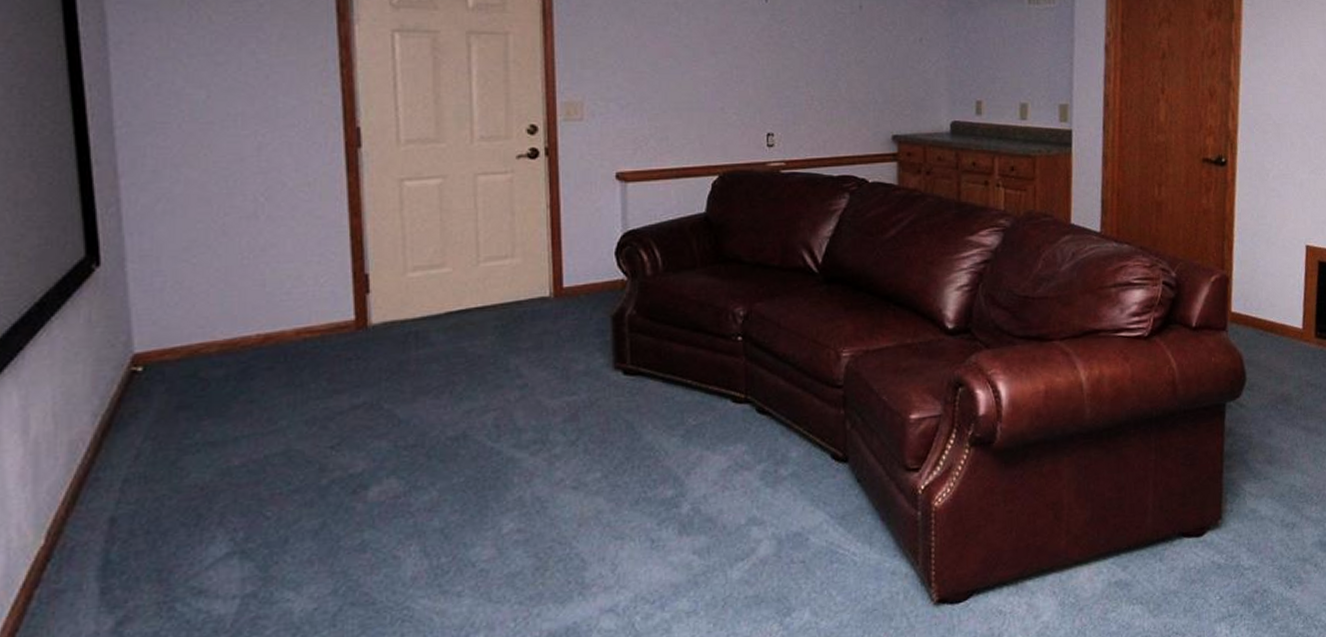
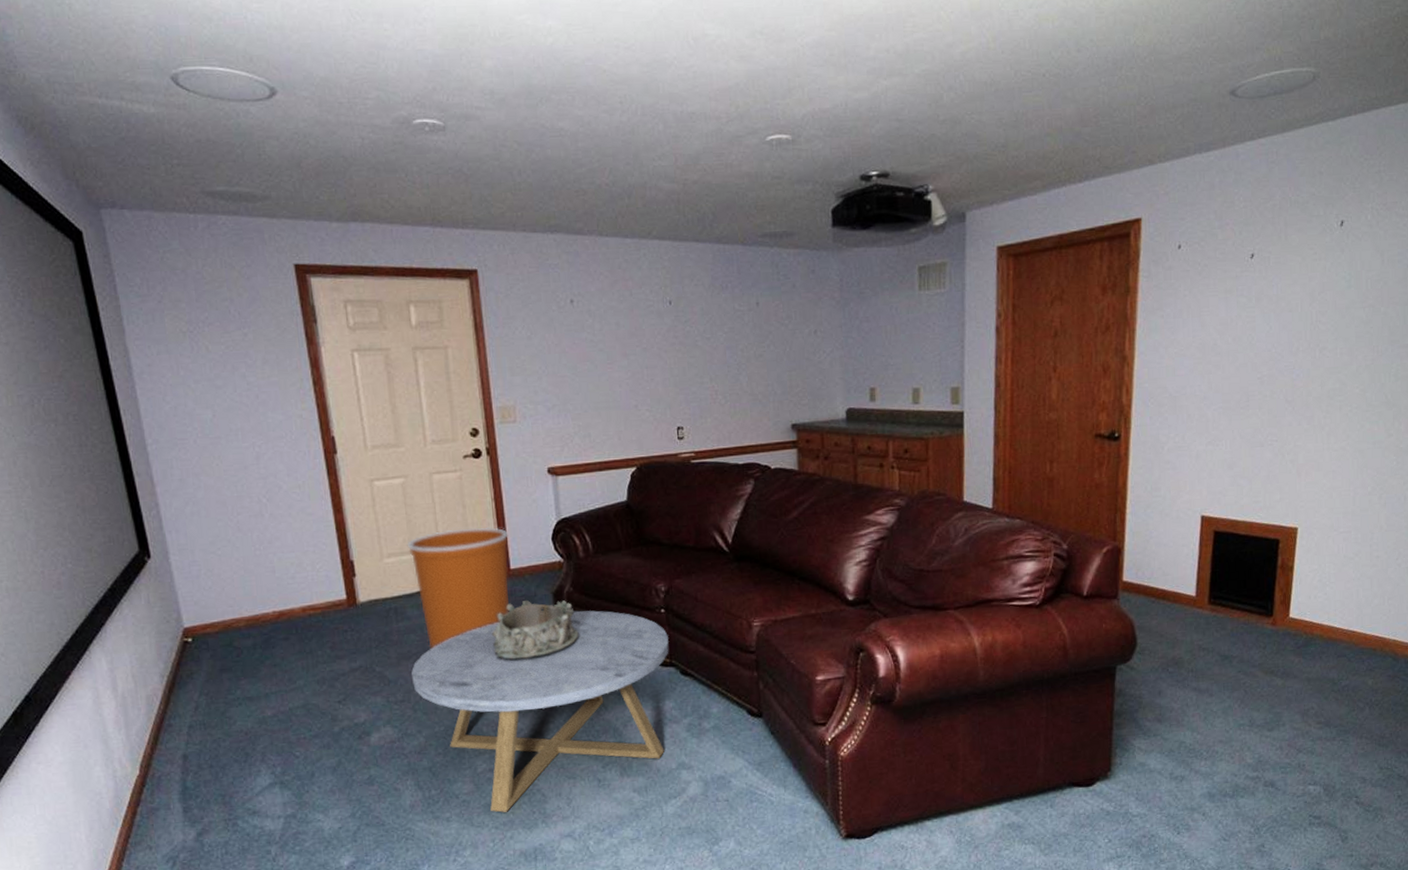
coffee table: none [429,337,745,584] -> present [411,610,669,813]
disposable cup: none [438,238,565,381] -> present [407,527,509,649]
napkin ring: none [533,323,640,397] -> present [491,599,579,661]

